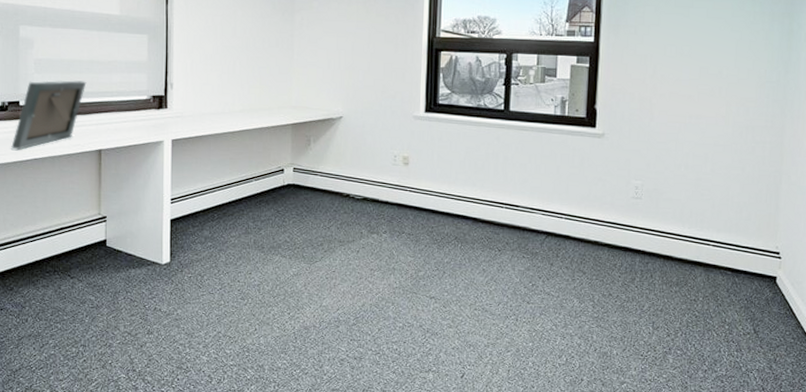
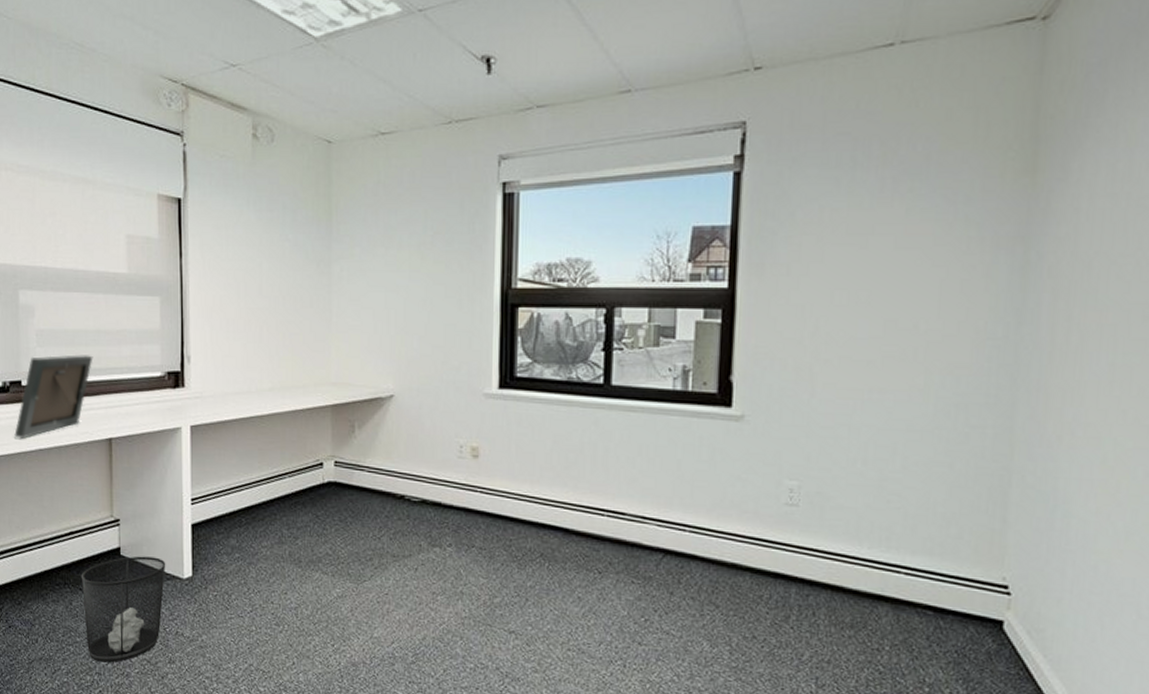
waste bin: none [69,246,147,336] -> present [81,556,166,663]

